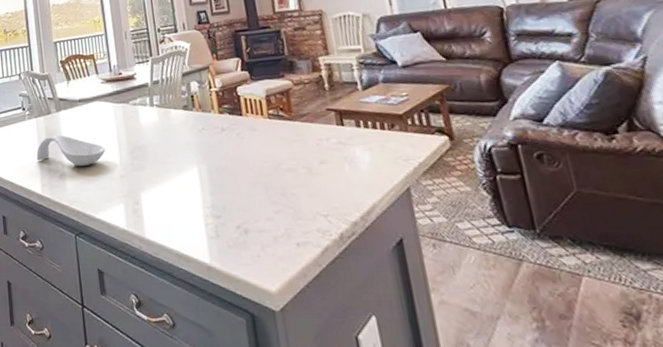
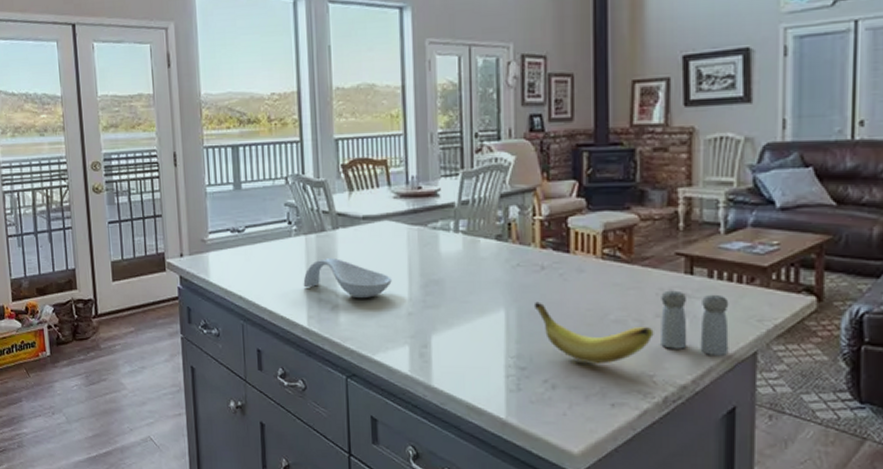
banana: none [220,158,321,209] -> present [533,301,654,364]
salt and pepper shaker: none [321,140,387,193] -> present [661,290,729,355]

